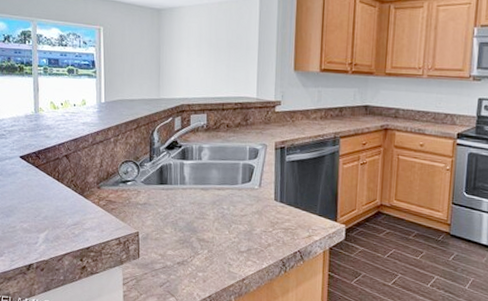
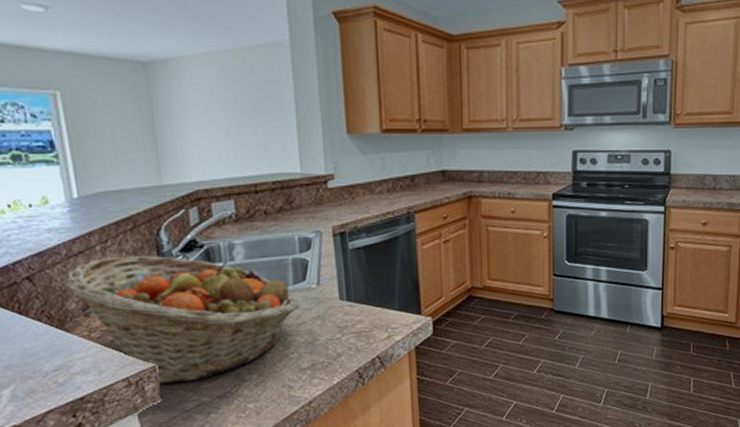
fruit basket: none [90,147,244,249] -> present [66,255,299,385]

